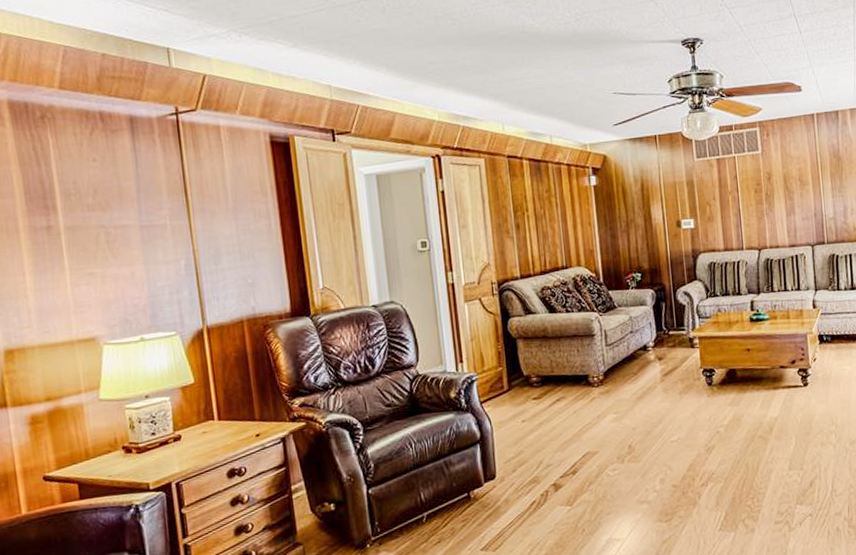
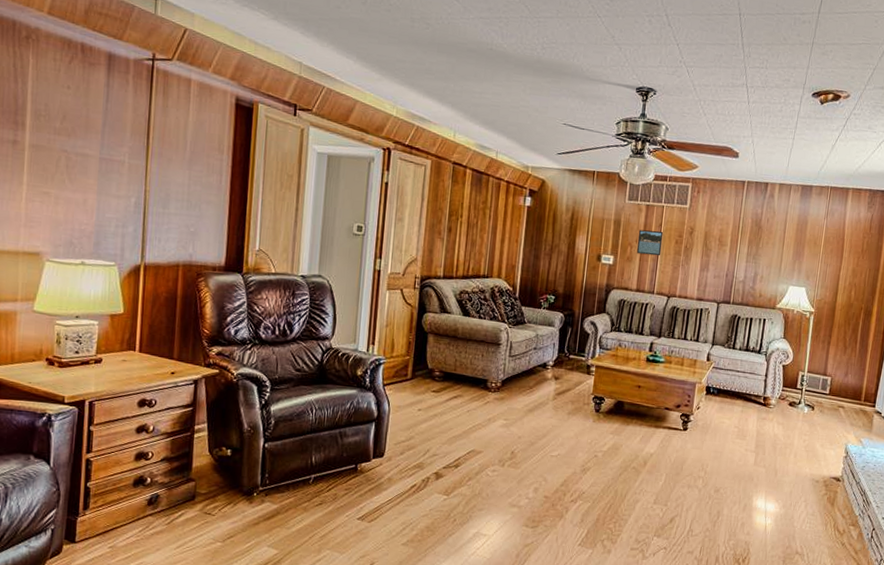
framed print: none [714,183,742,212] -> present [636,230,664,256]

